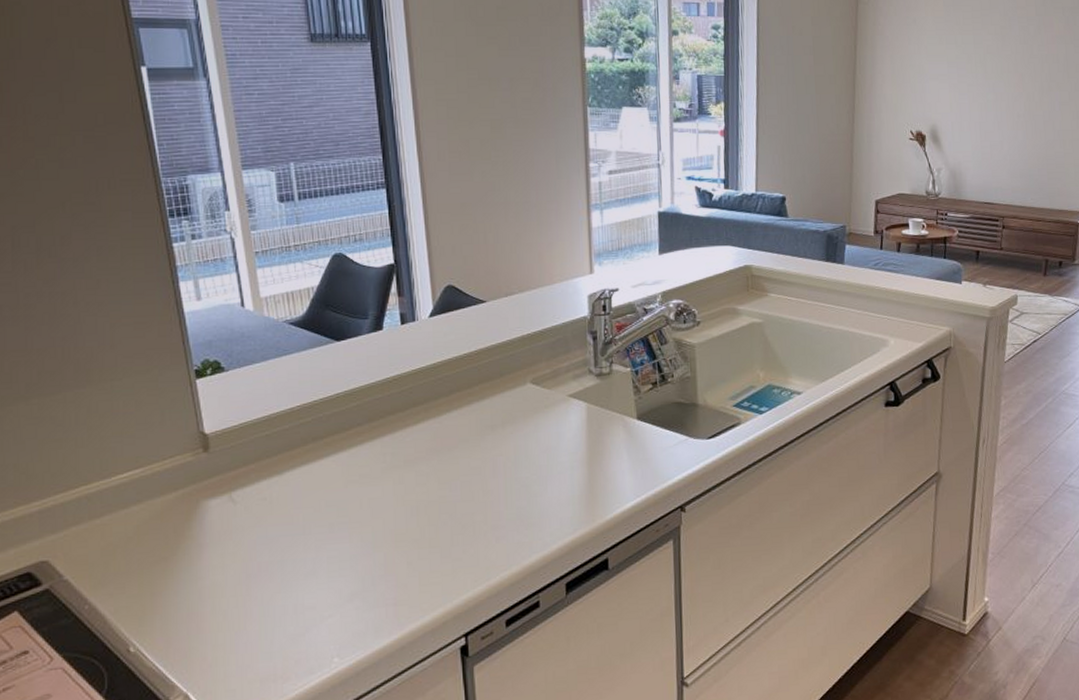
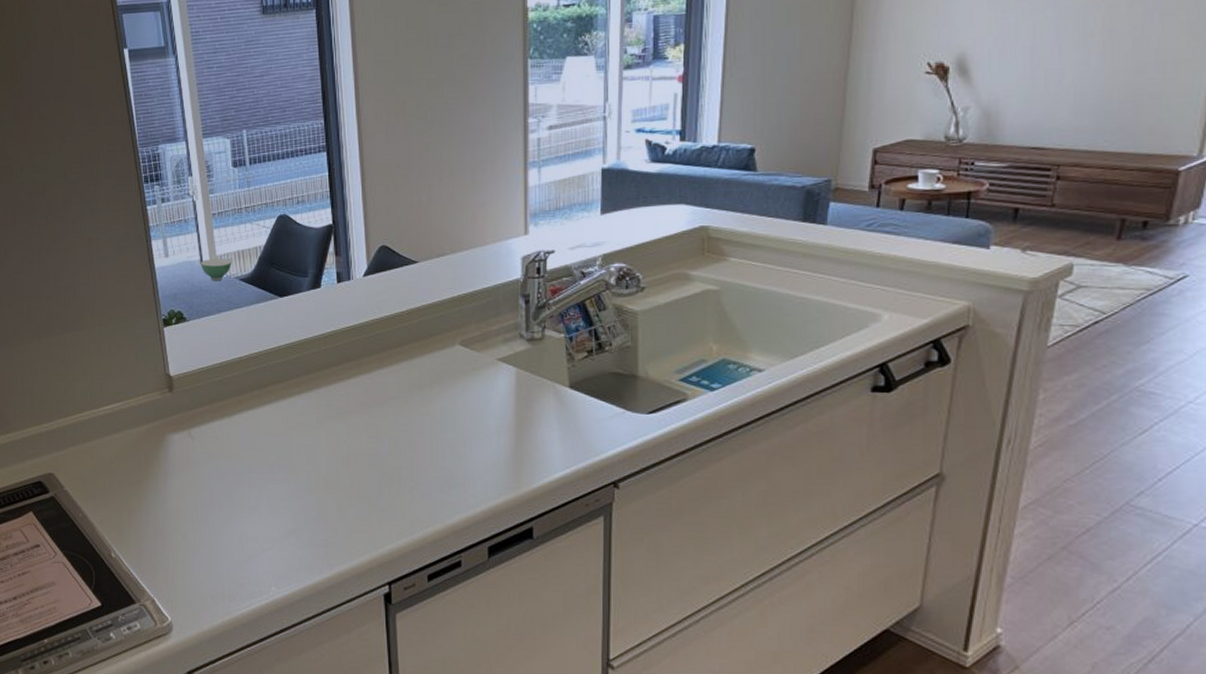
bowl: none [241,300,280,325] -> present [200,258,232,280]

